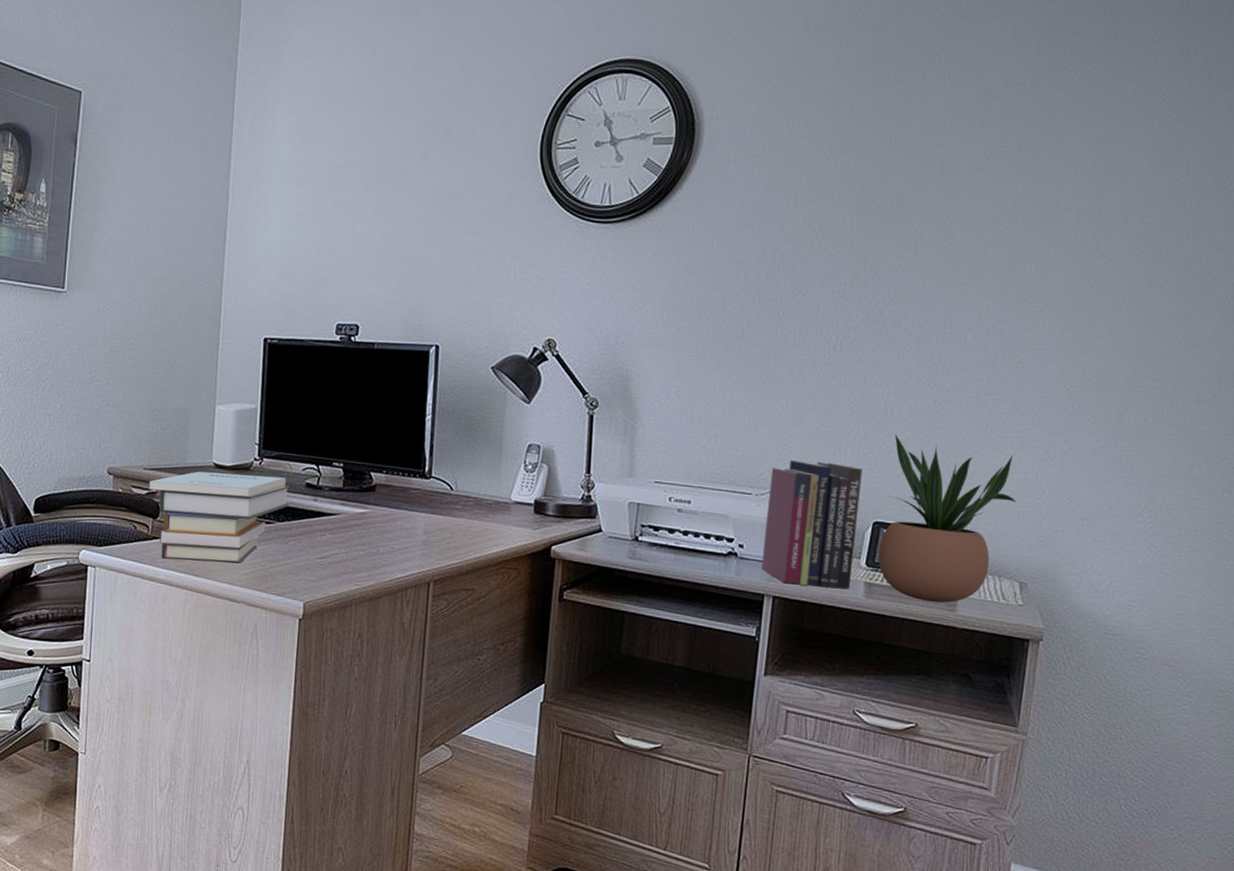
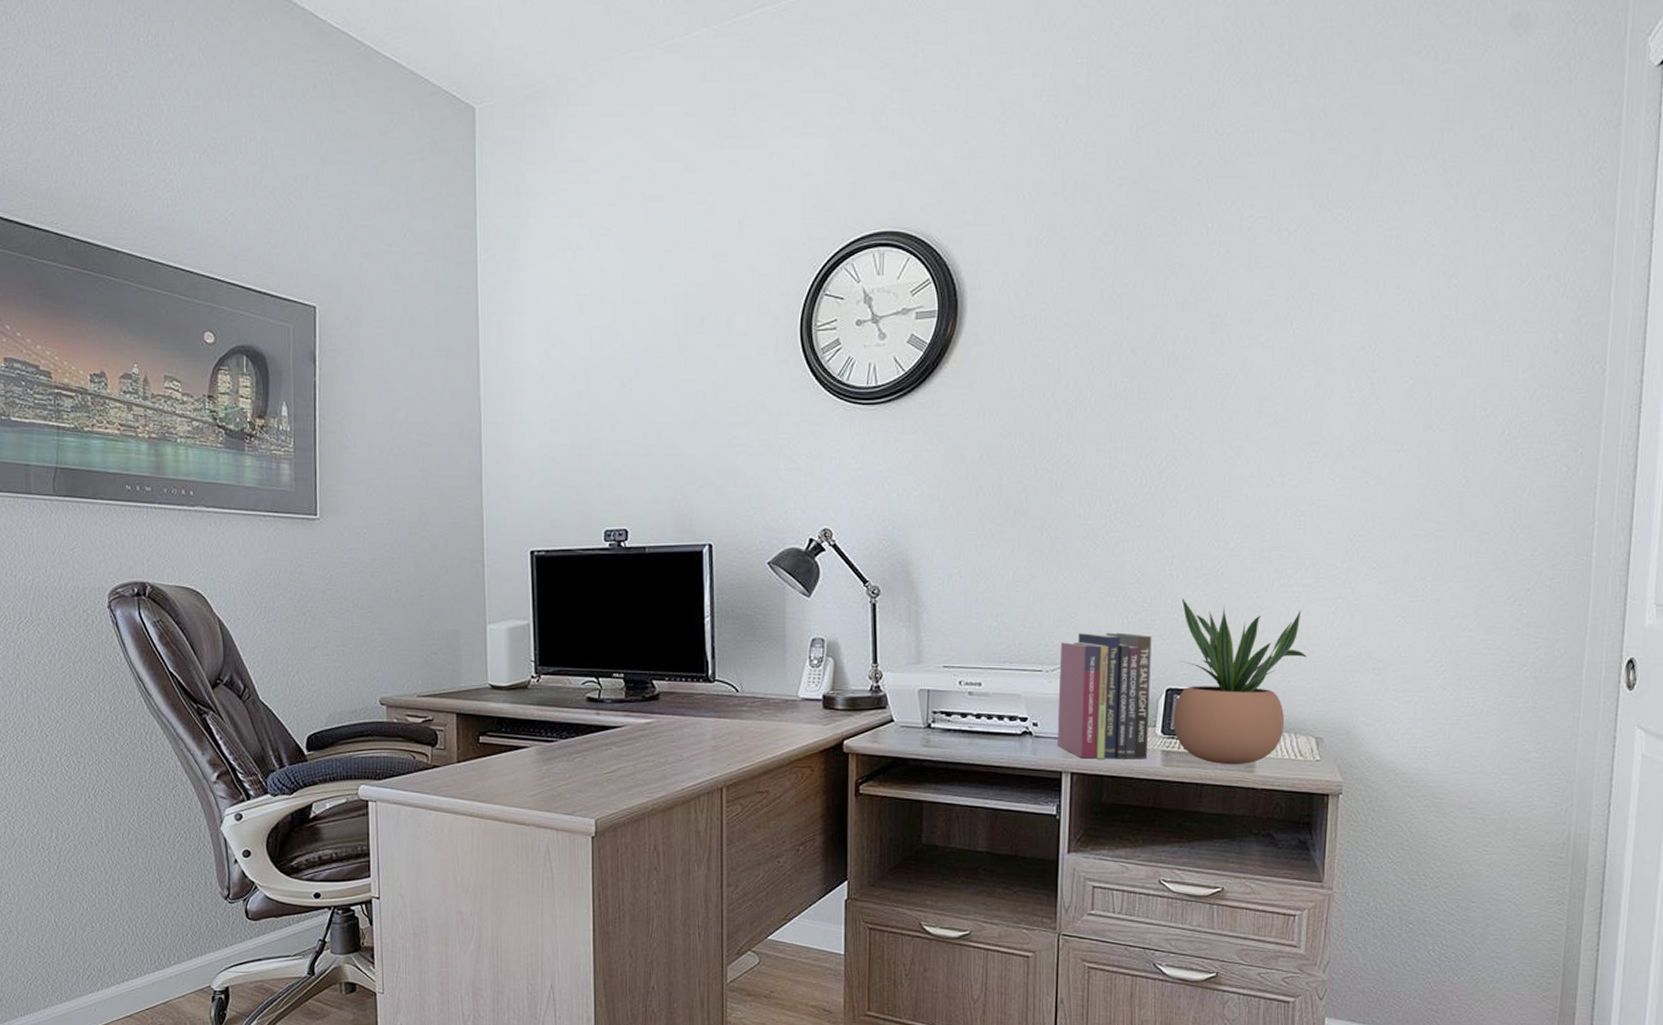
books: present [148,471,290,564] -> none [423,693,571,787]

